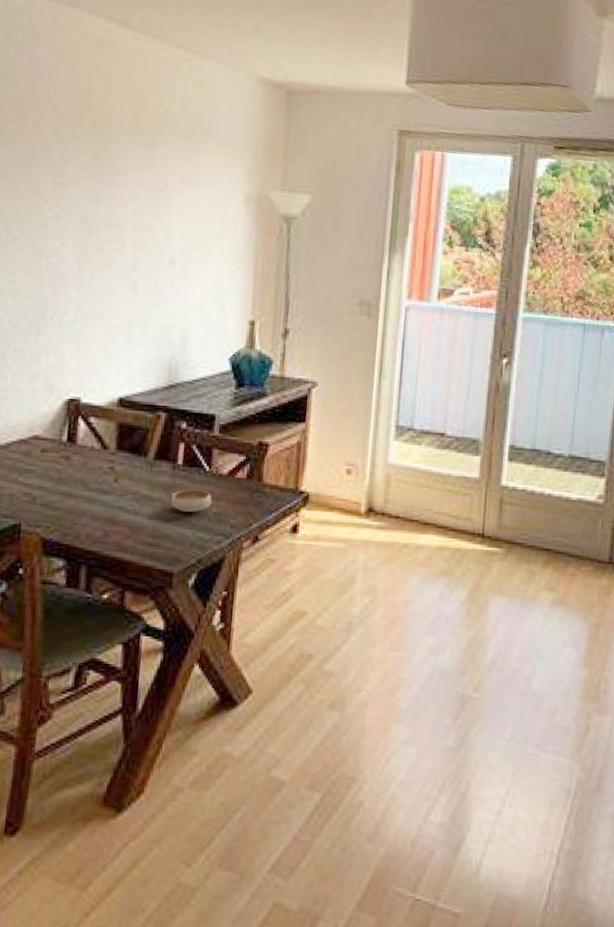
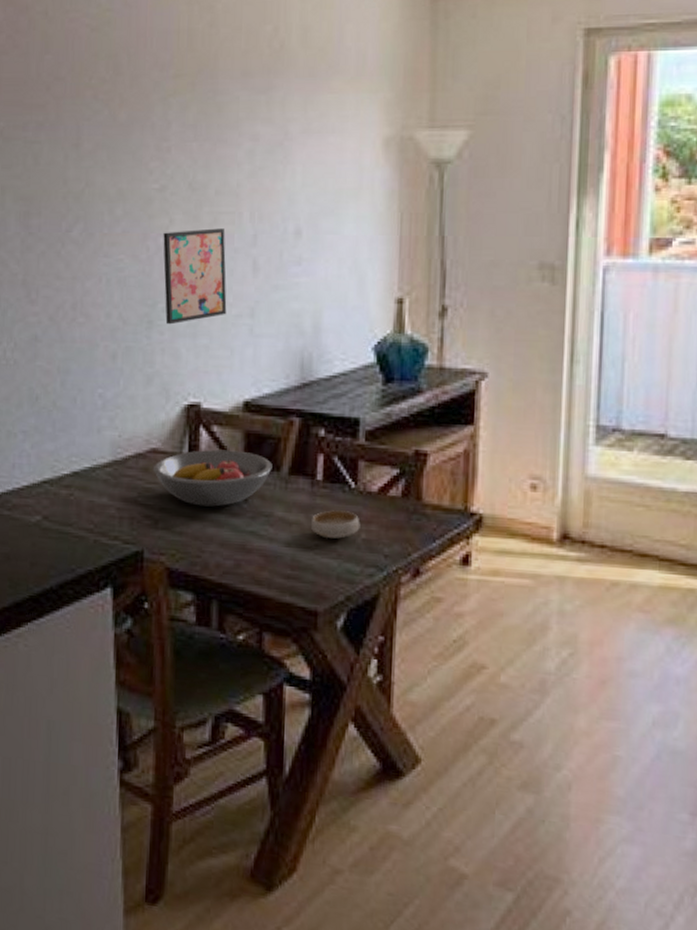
fruit bowl: none [34,437,141,486] -> present [154,449,272,507]
wall art: none [53,253,110,331] -> present [163,228,227,325]

